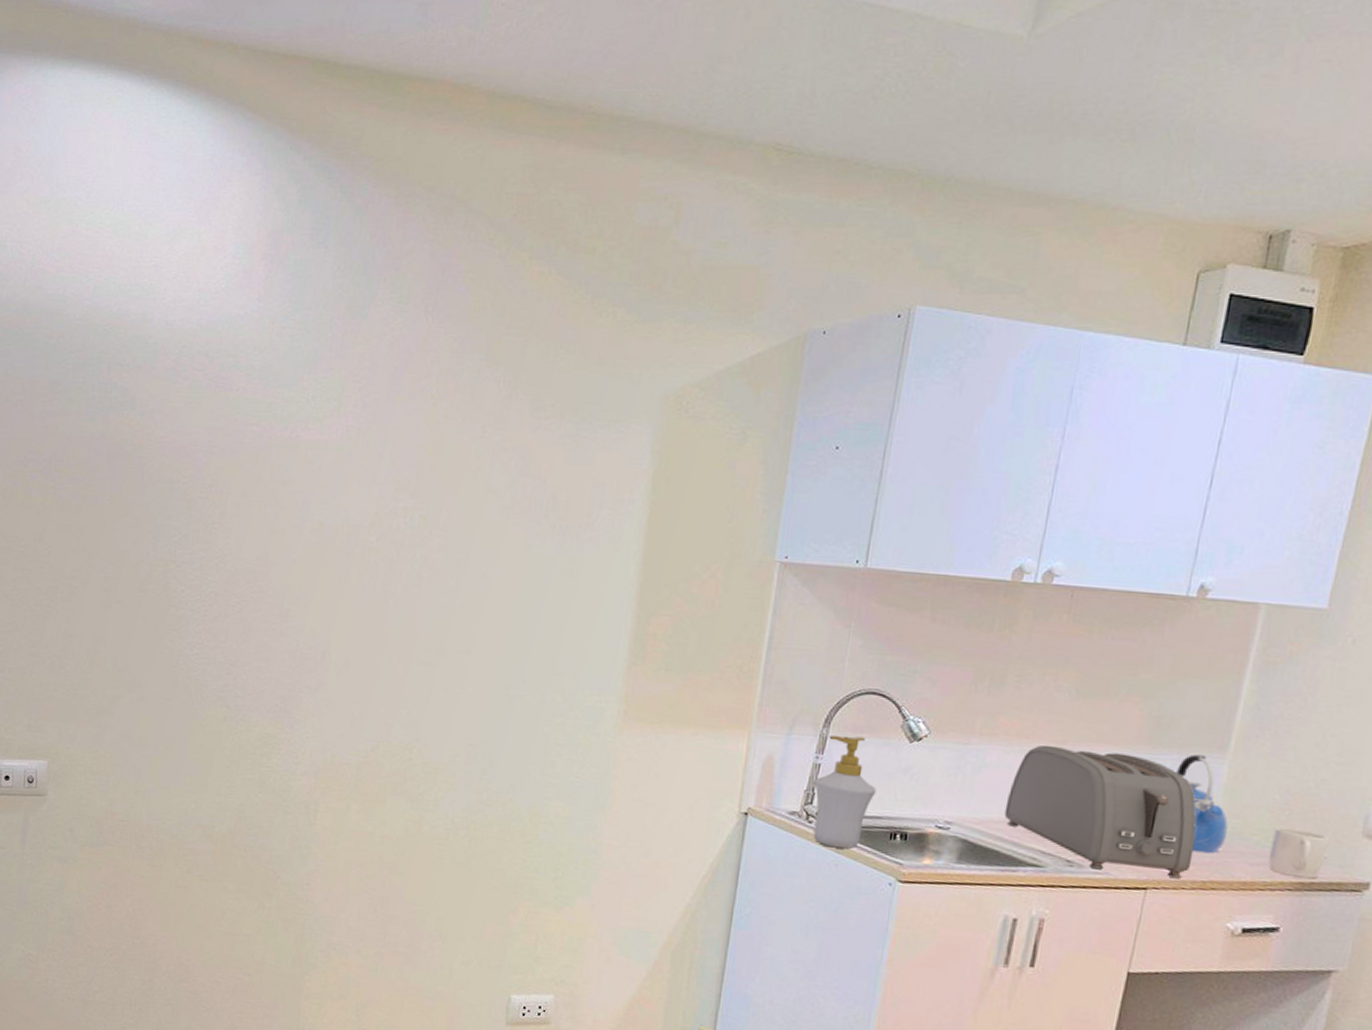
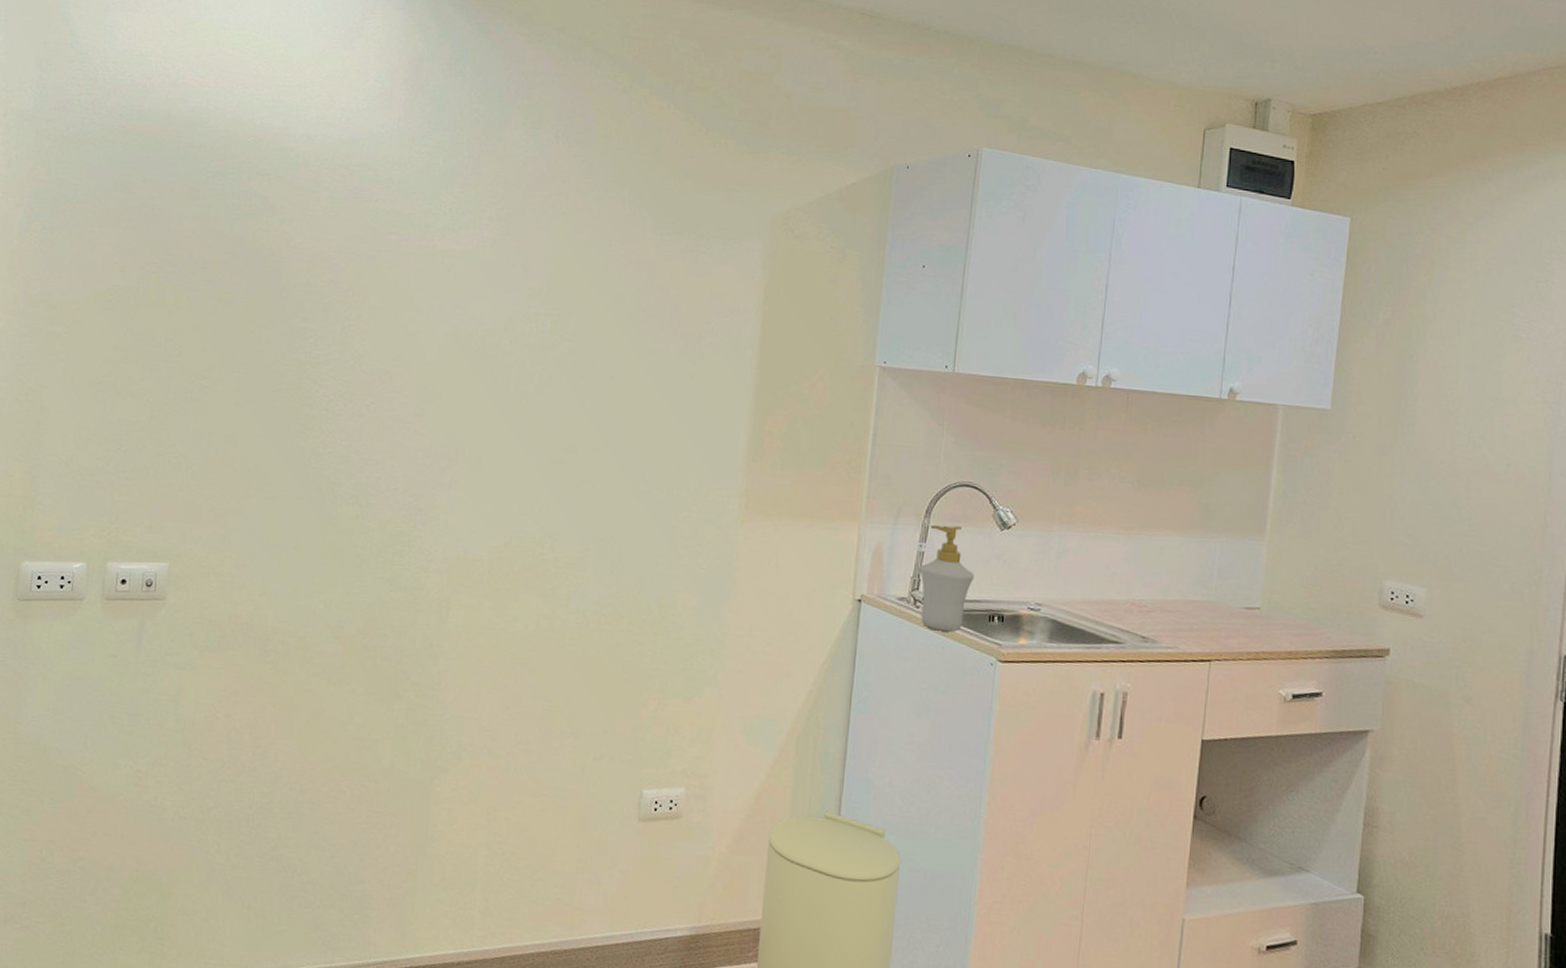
toaster: present [1004,745,1197,879] -> none [1086,531,1247,651]
kettle: present [1176,754,1228,853] -> none [1226,537,1272,626]
mug: present [1268,826,1330,879] -> none [1307,600,1354,648]

